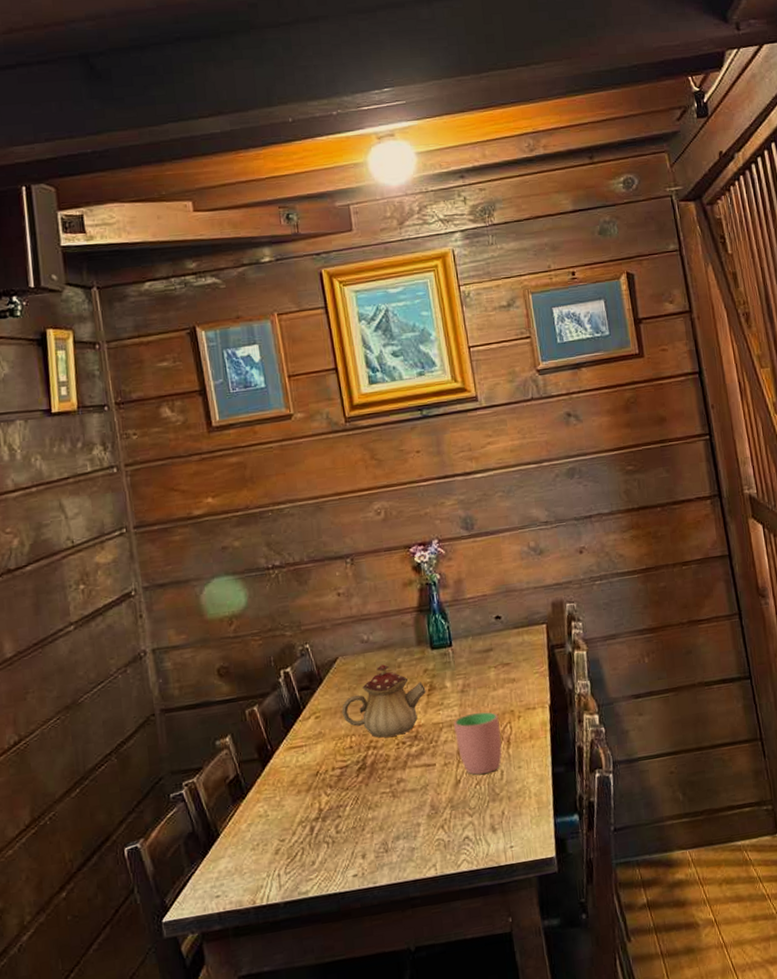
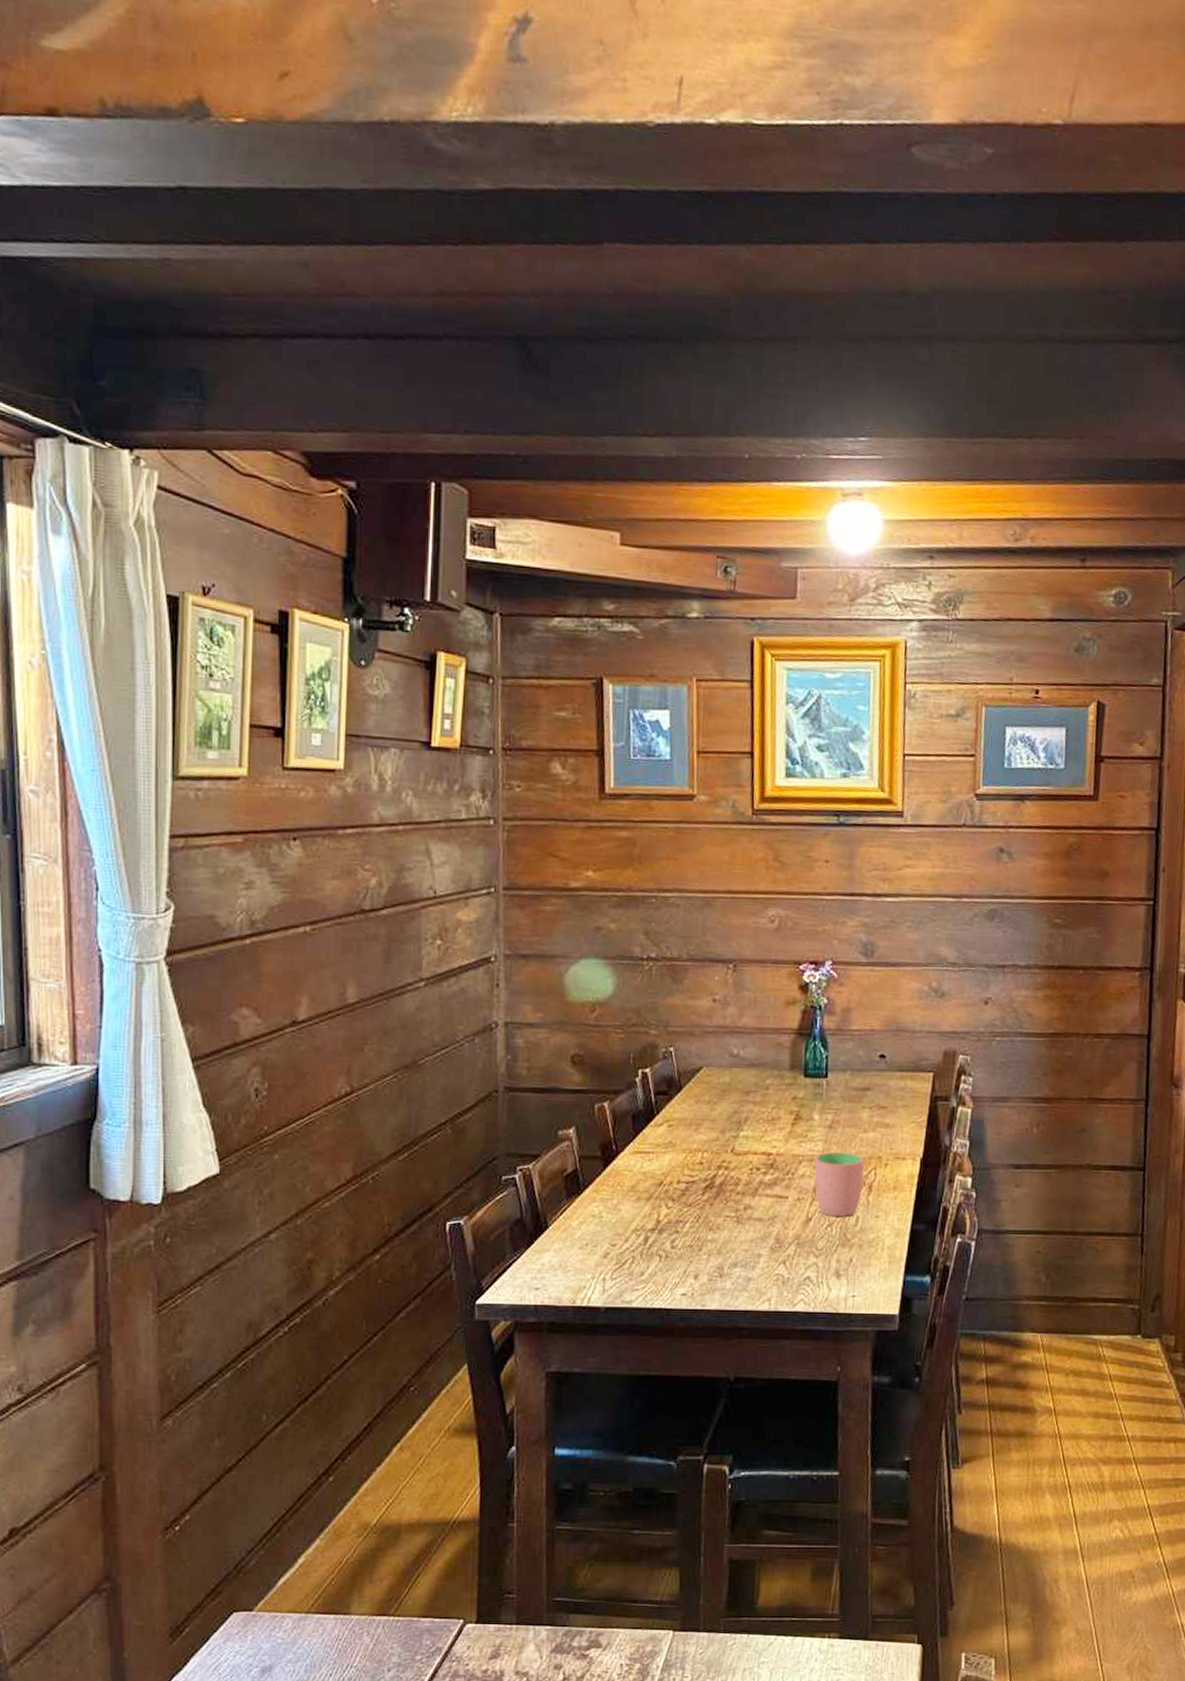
teapot: present [341,664,426,738] -> none [697,1083,791,1160]

